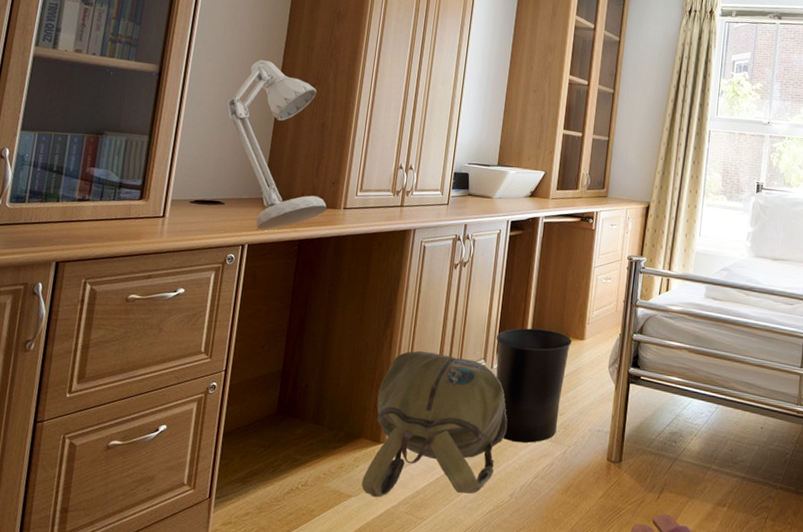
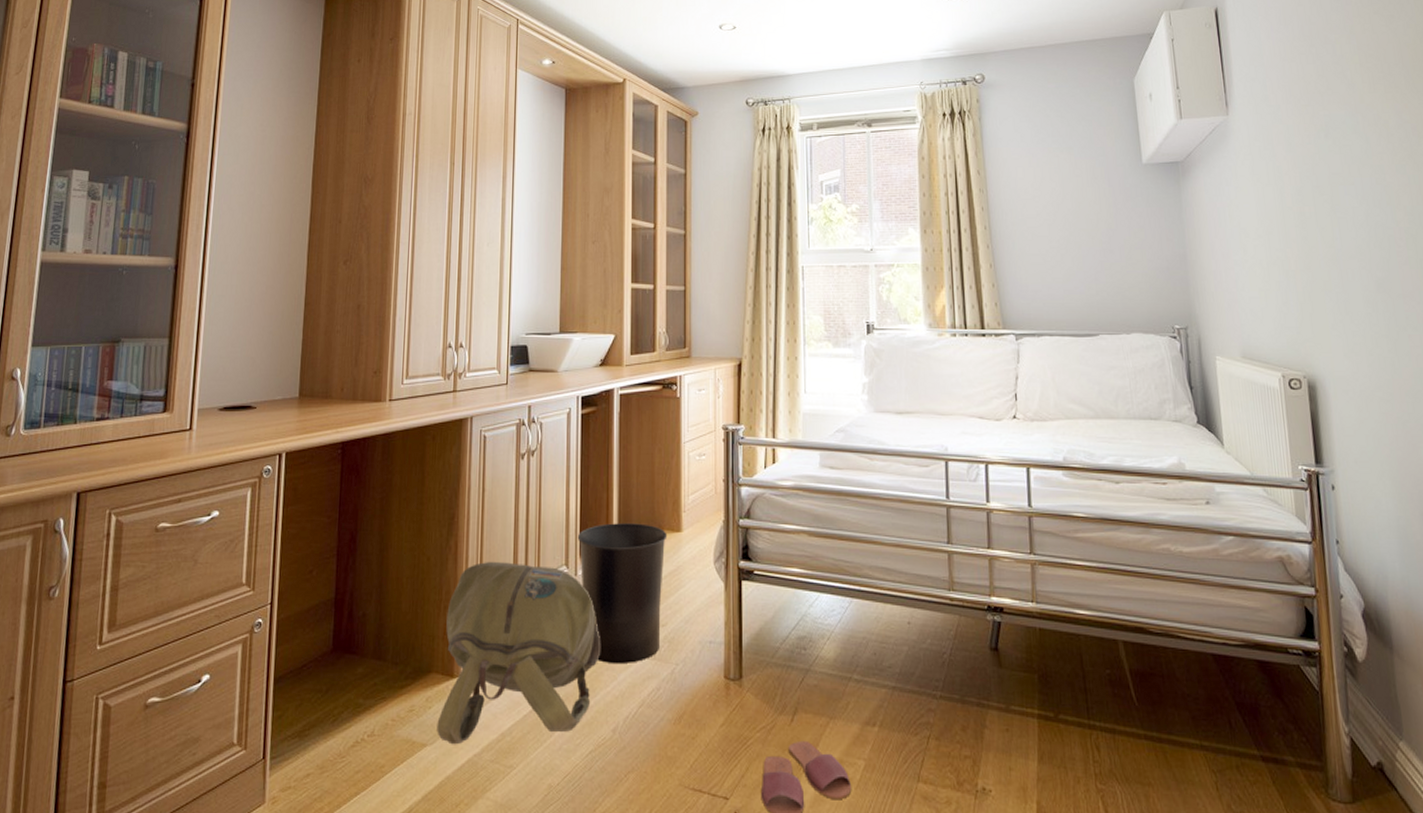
desk lamp: present [225,59,328,231] -> none [249,239,371,436]

